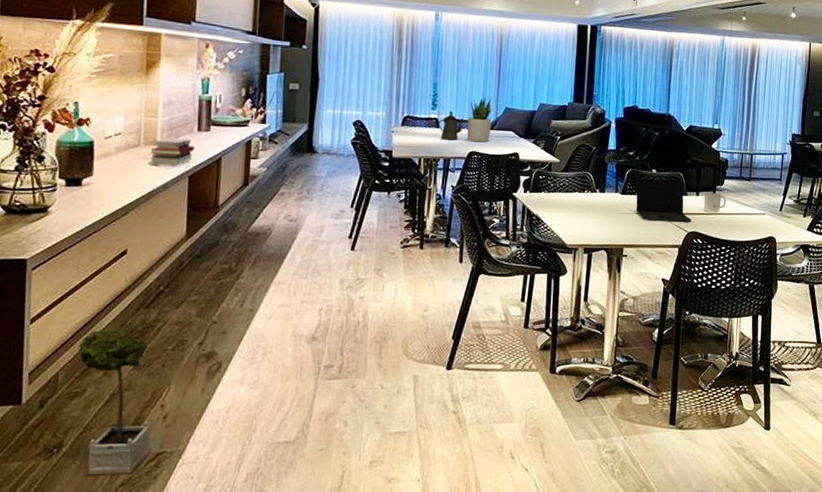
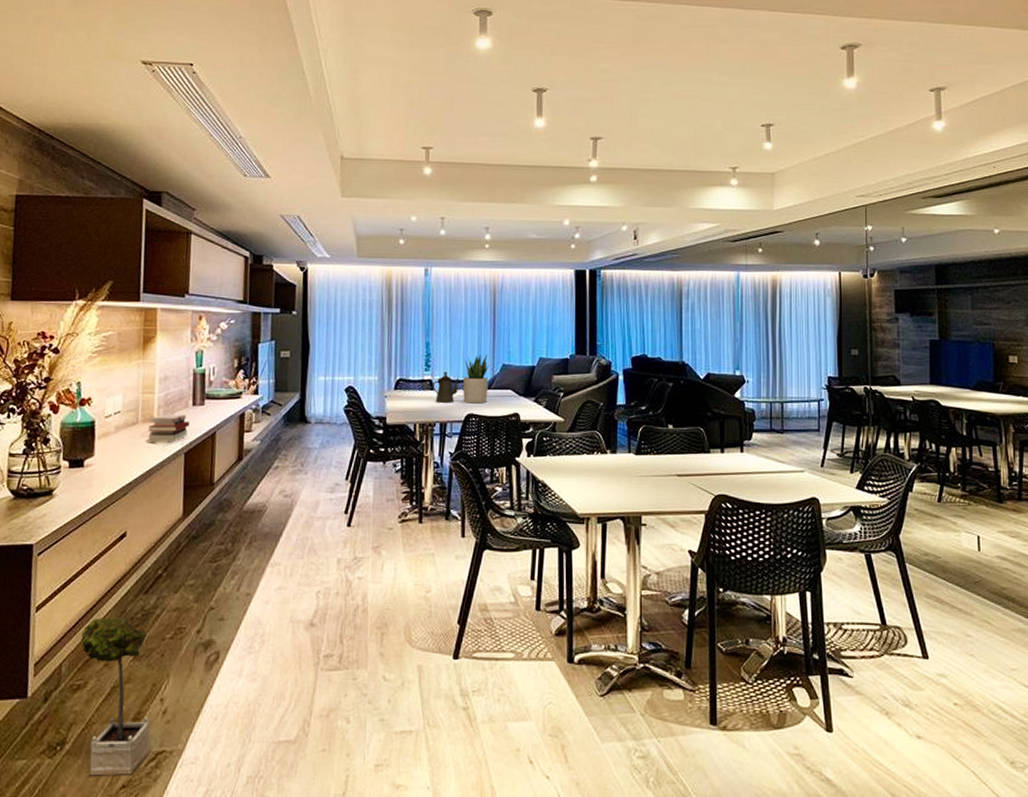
laptop: present [635,178,692,222] -> none [651,435,718,484]
mug: present [703,192,726,212] -> none [730,448,756,471]

